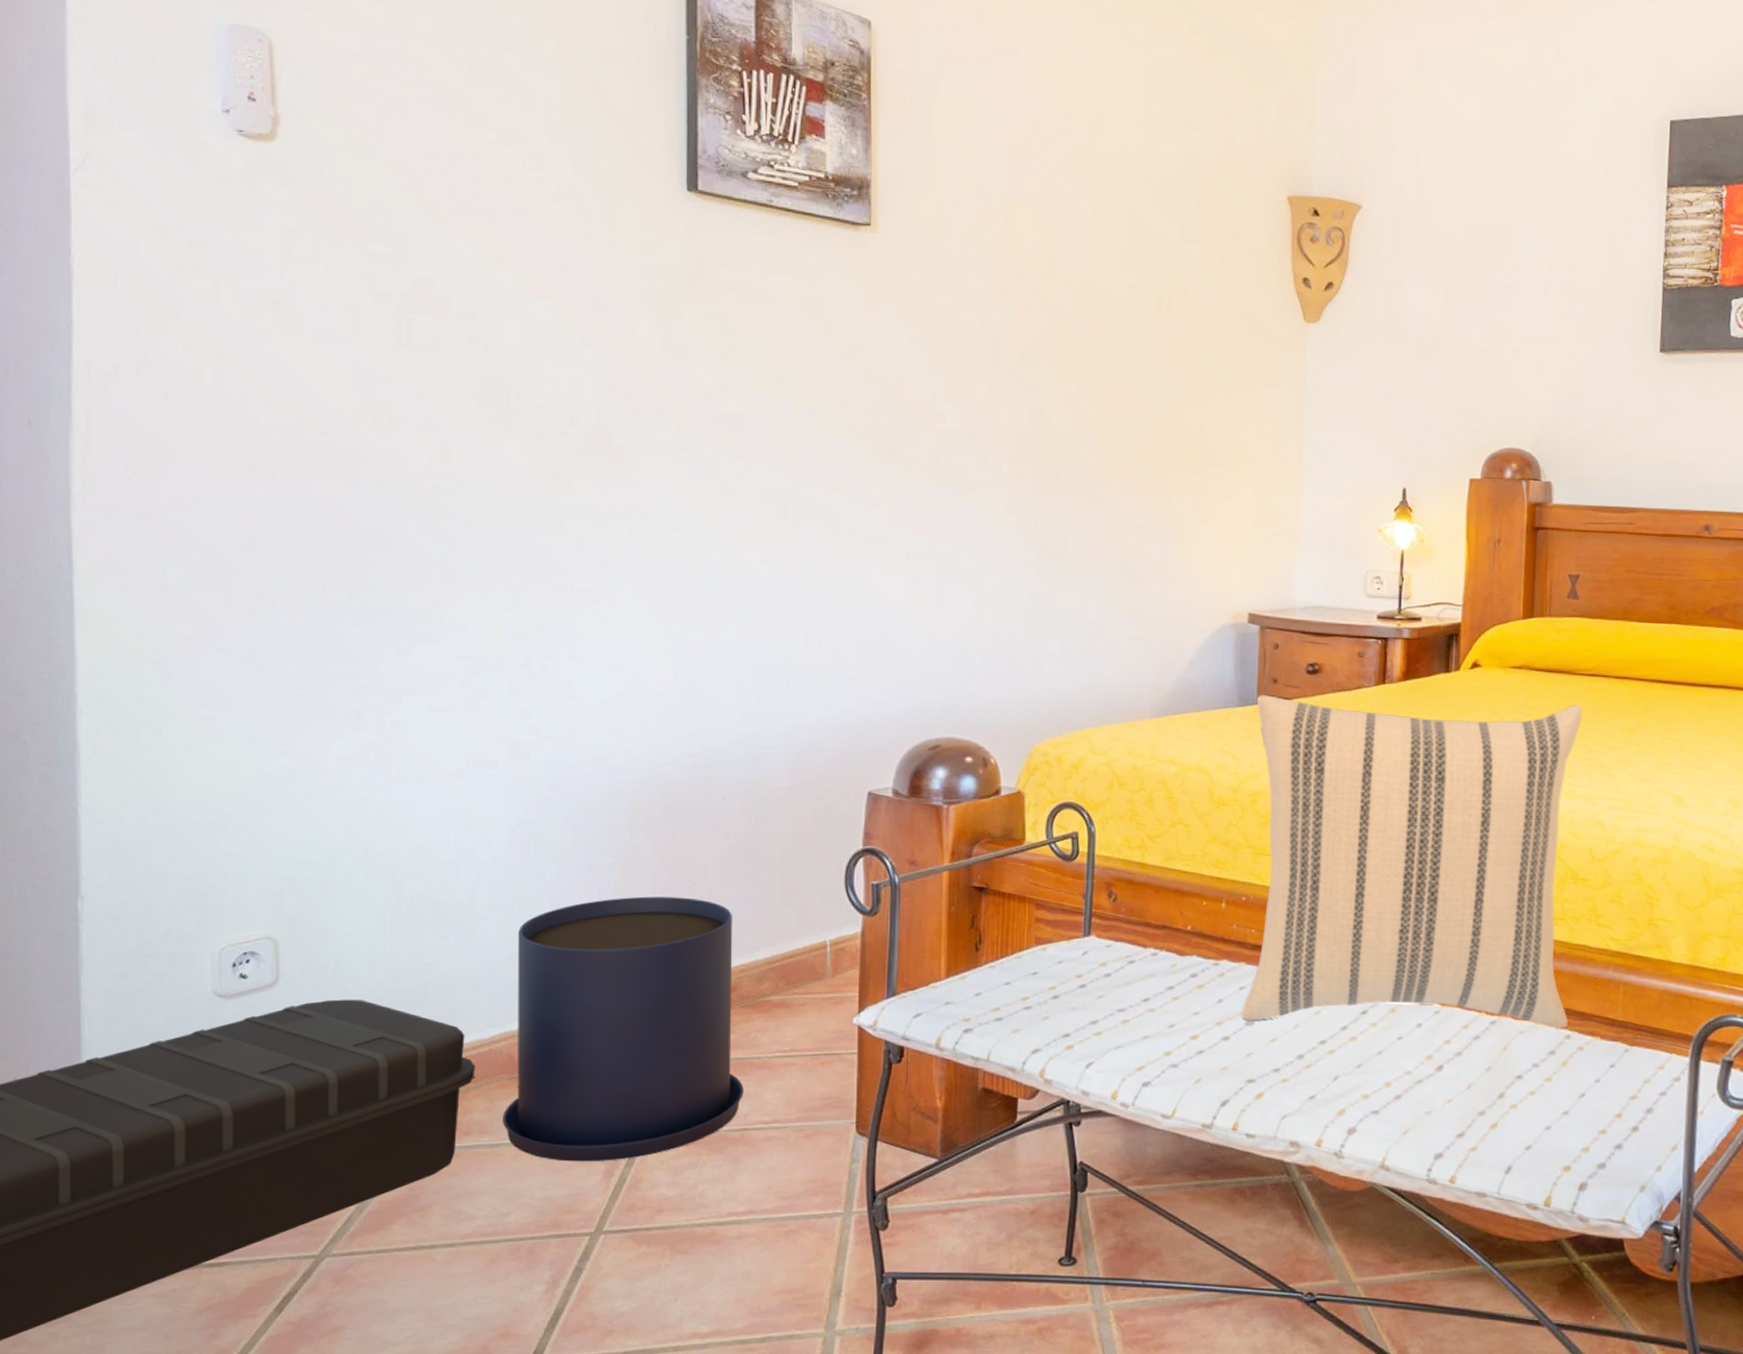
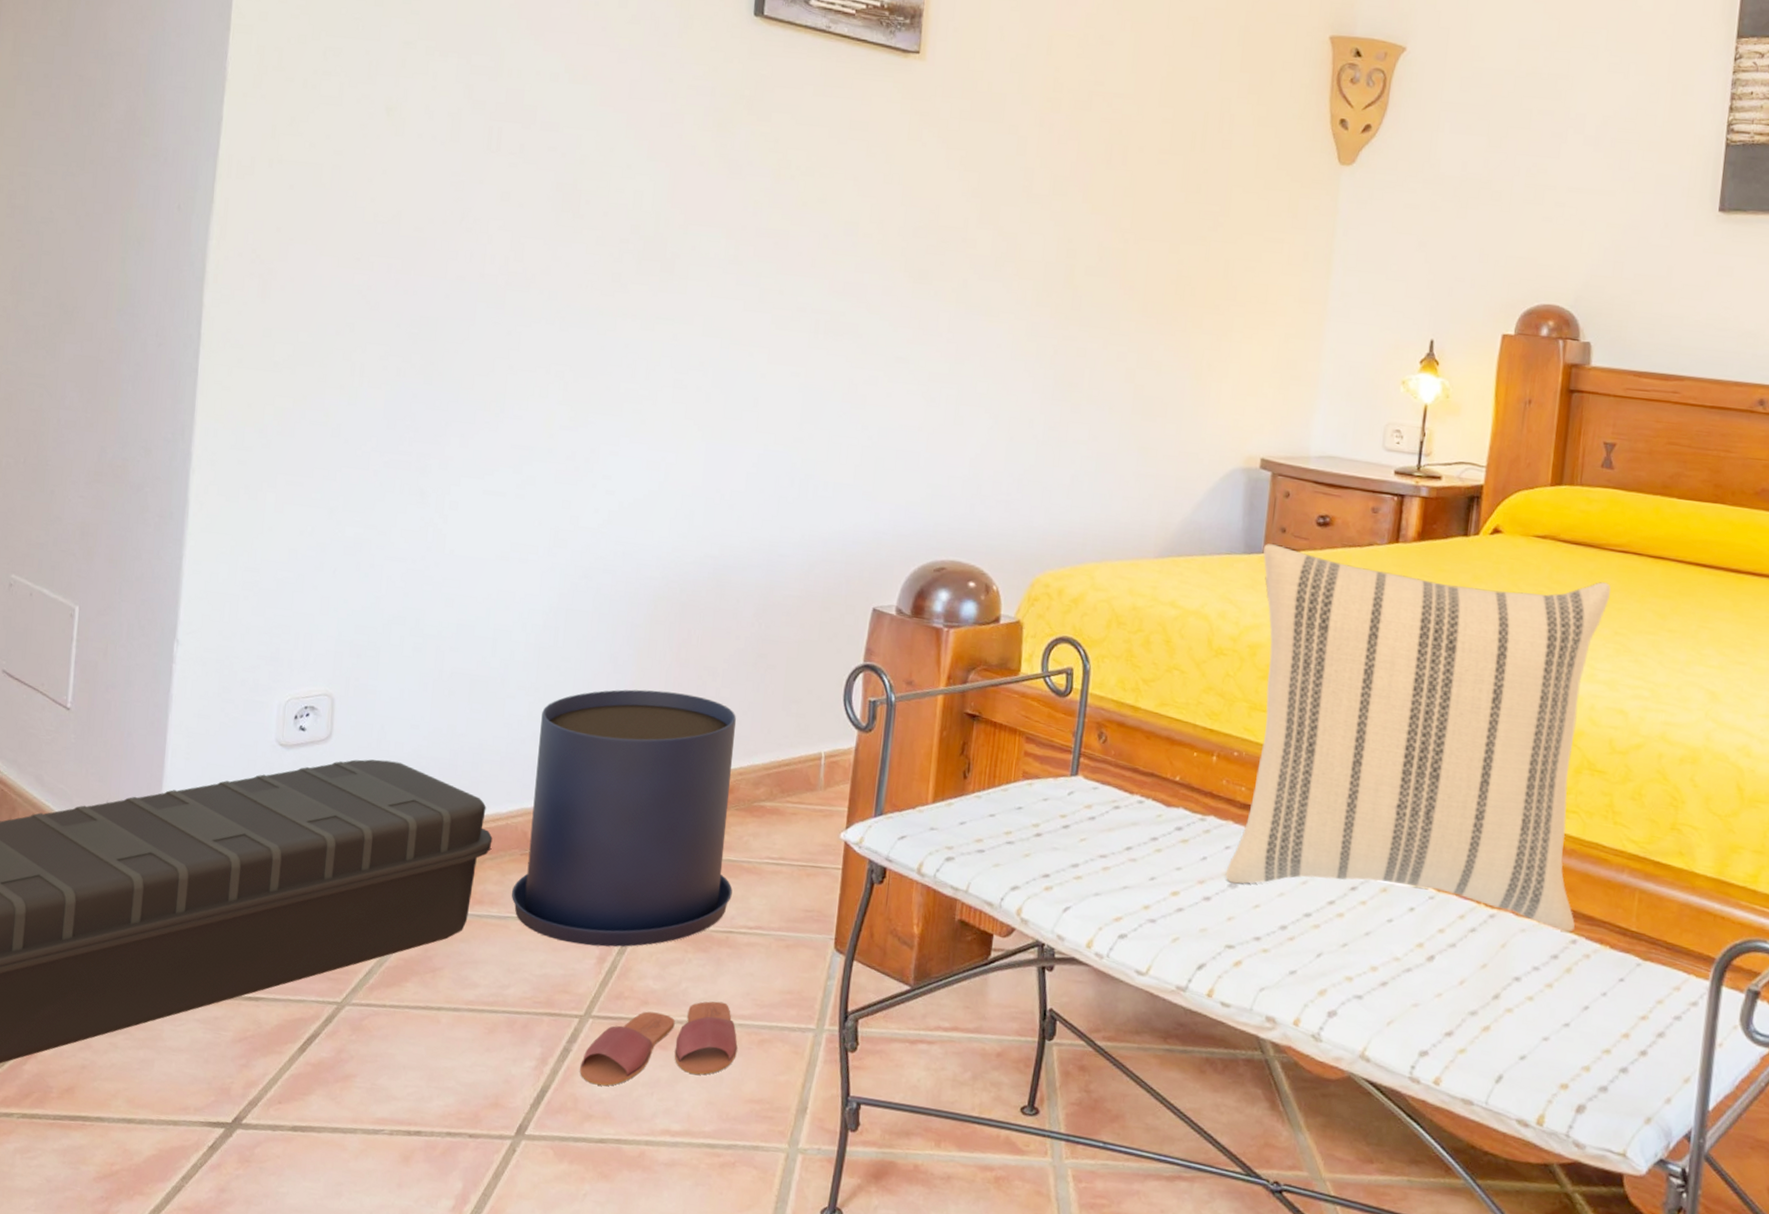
slippers: none [596,1199,763,1300] -> present [580,1001,738,1086]

